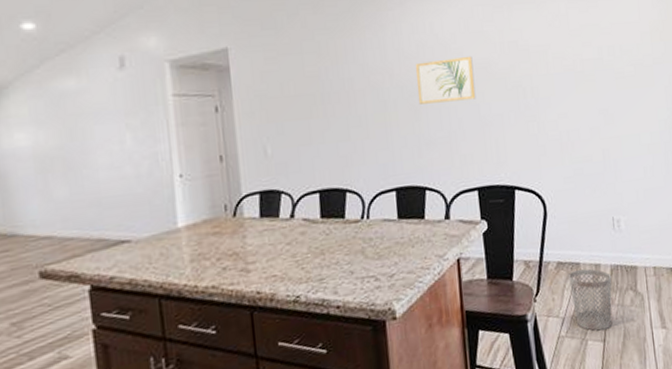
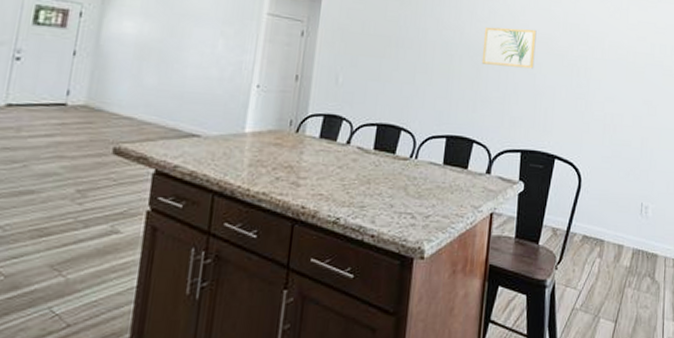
wastebasket: present [569,268,612,331] -> none [591,247,632,310]

